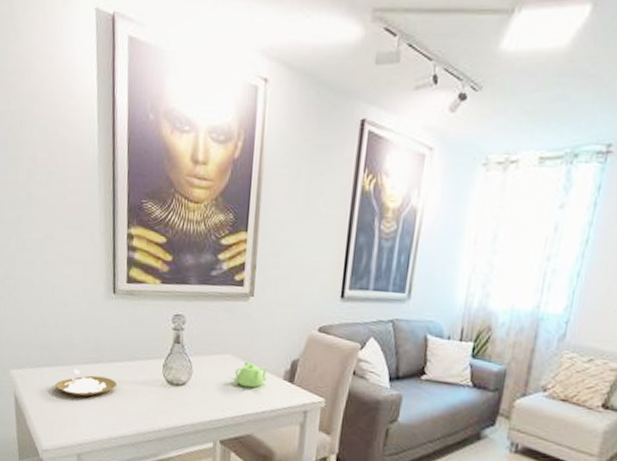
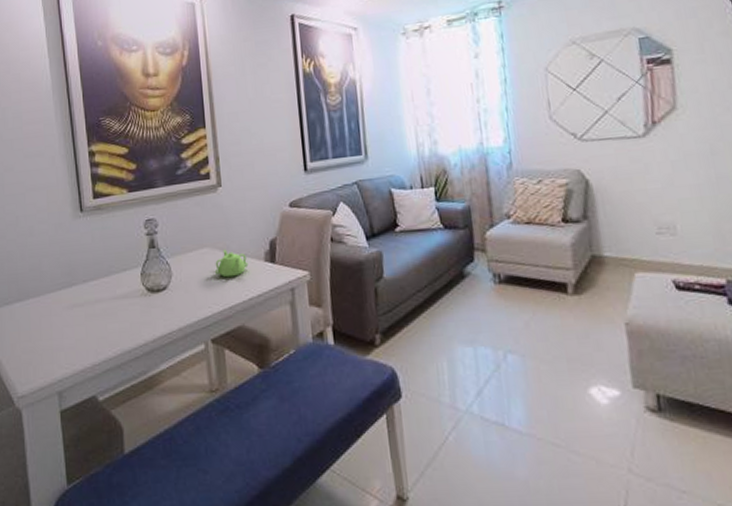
placemat: present [55,369,118,397] -> none [26,298,95,328]

